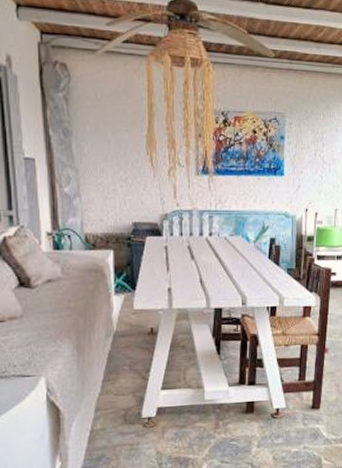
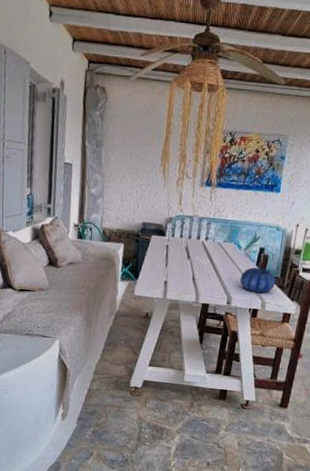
decorative bowl: none [253,261,292,289] -> present [240,267,276,294]

